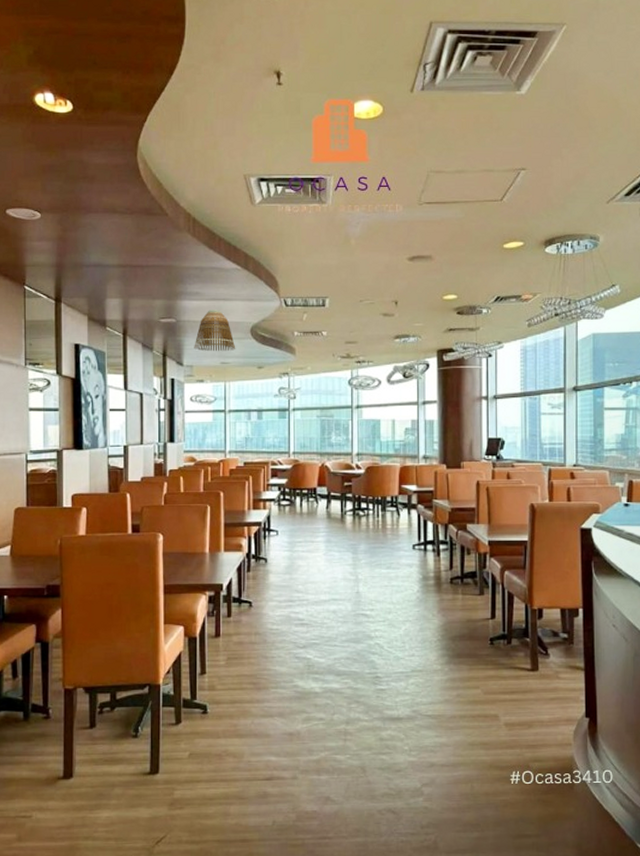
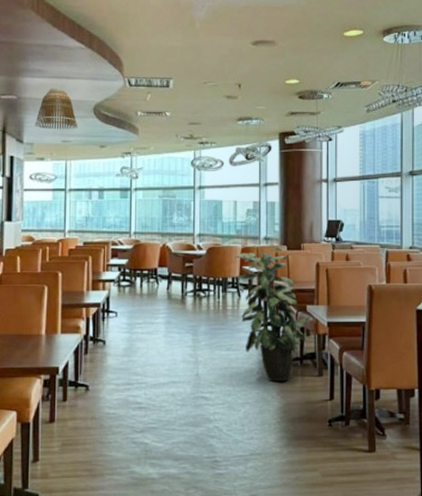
indoor plant: none [393,465,471,601] -> present [234,247,310,382]

